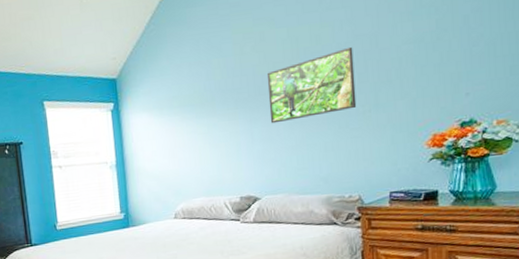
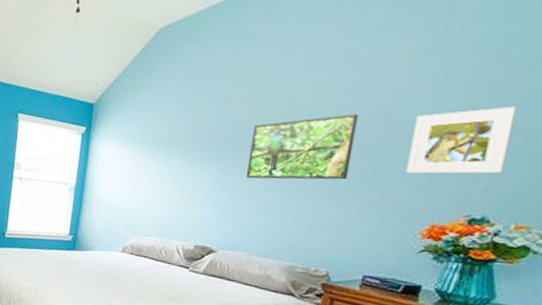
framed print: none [400,18,477,92] -> present [405,106,517,174]

